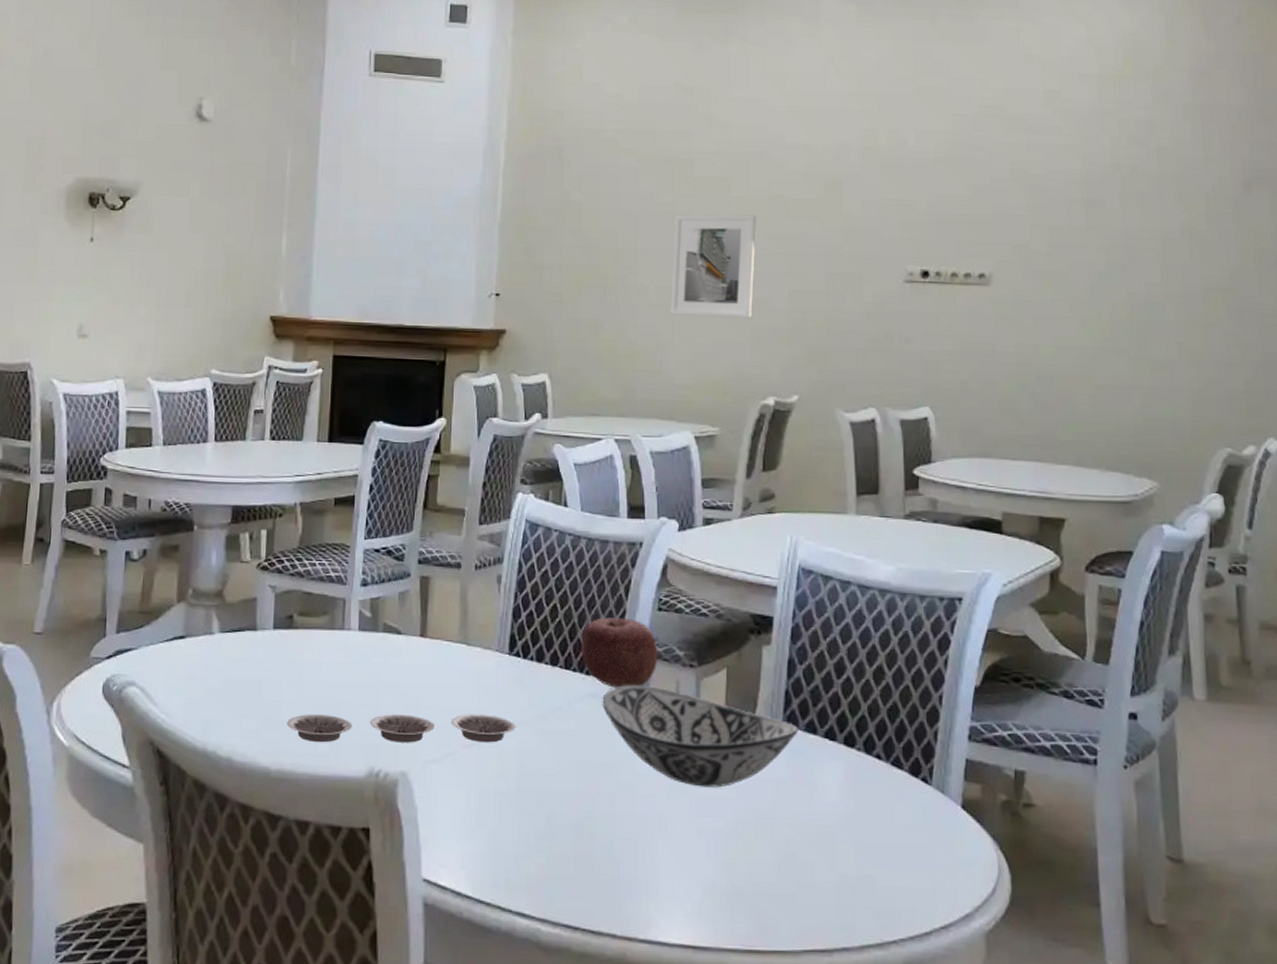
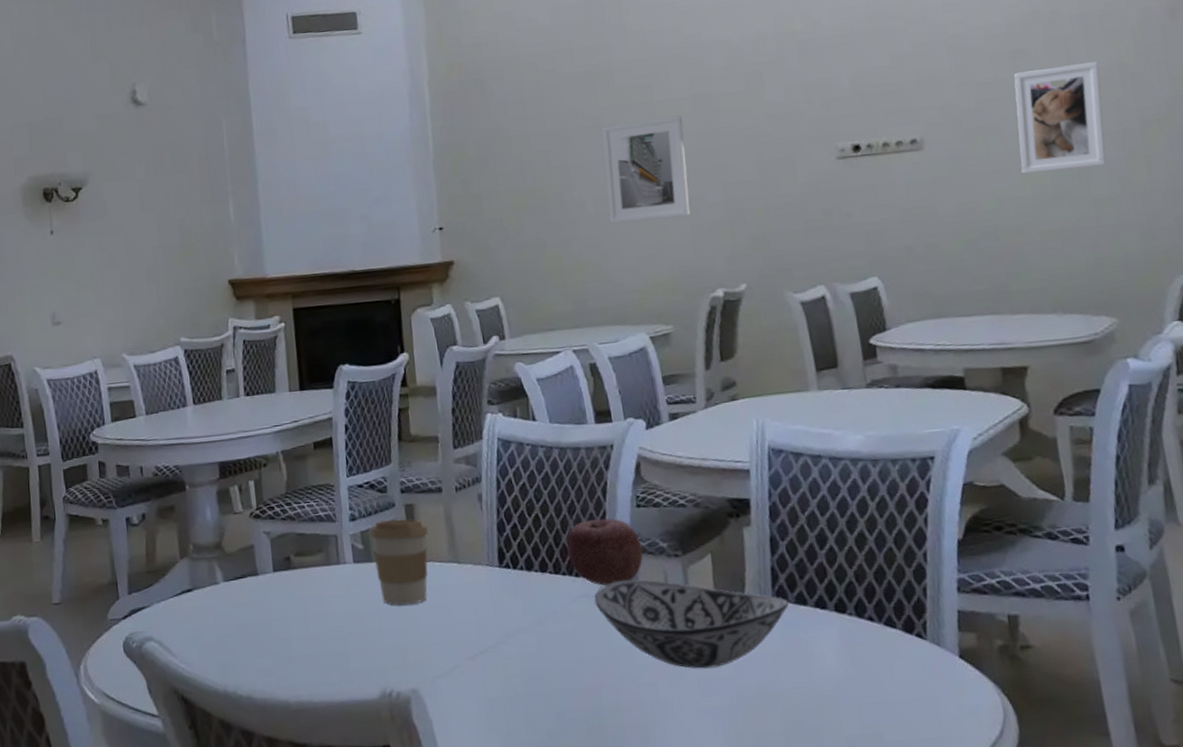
plate: present [287,714,517,743] -> none [298,626,516,672]
coffee cup: none [380,590,442,682] -> present [369,519,429,606]
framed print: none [1083,222,1171,328] -> present [1014,61,1107,174]

